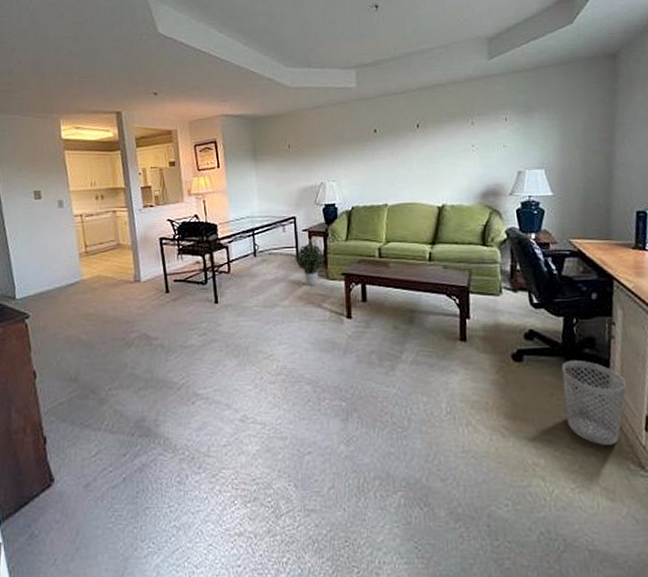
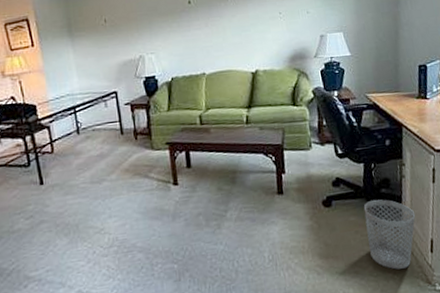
potted plant: present [294,244,326,287] -> none [118,117,149,159]

